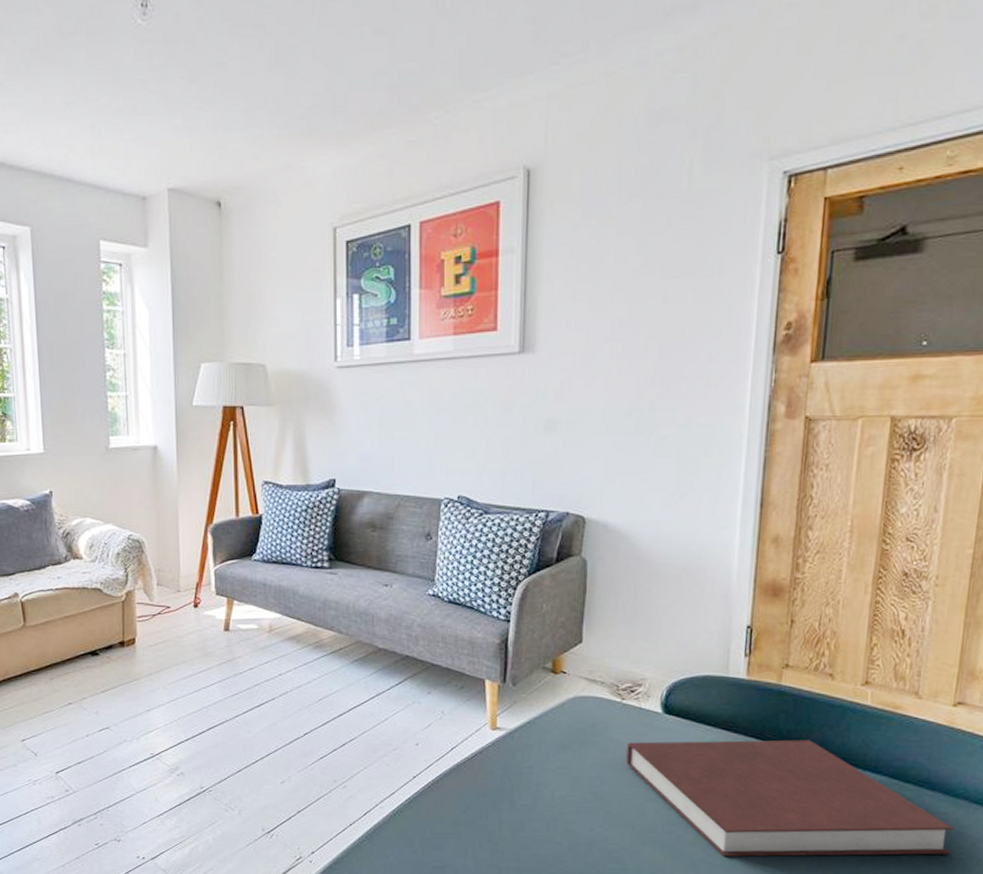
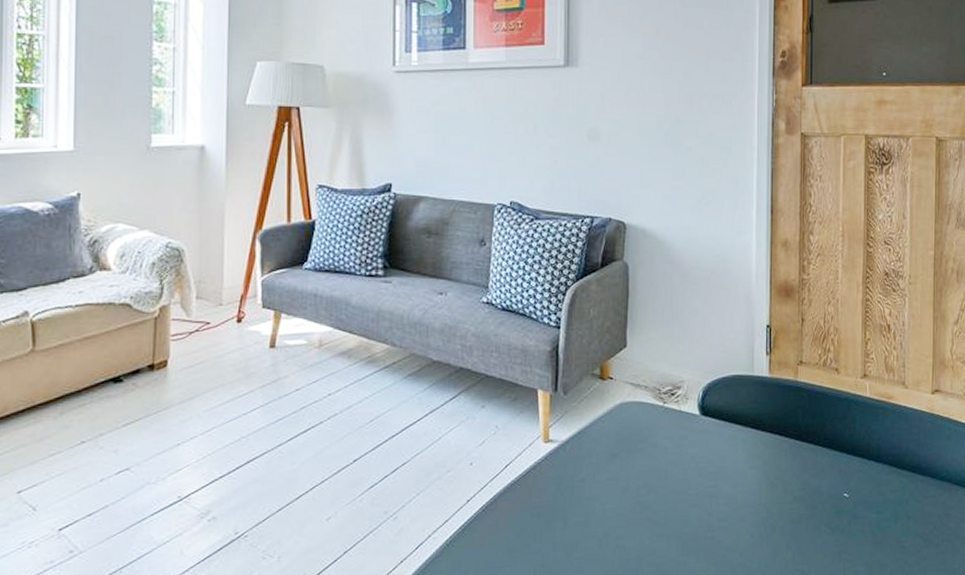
notebook: present [625,739,955,857] -> none [669,433,943,559]

